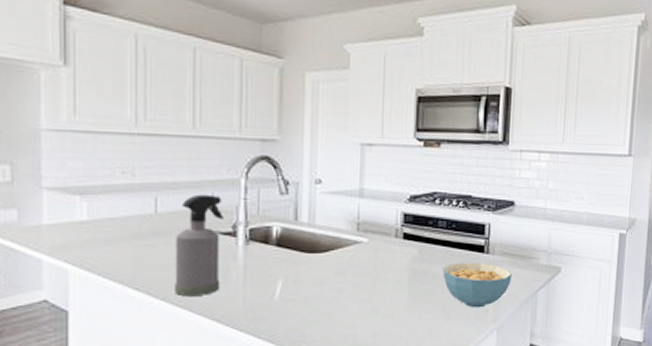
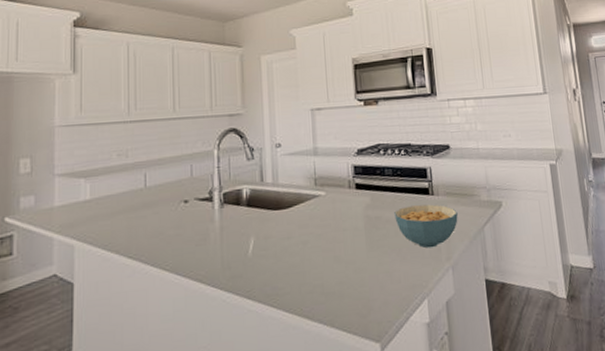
spray bottle: present [175,194,225,297] -> none [162,166,202,261]

